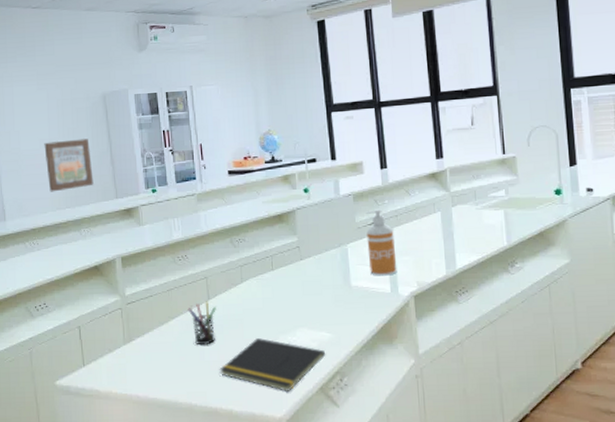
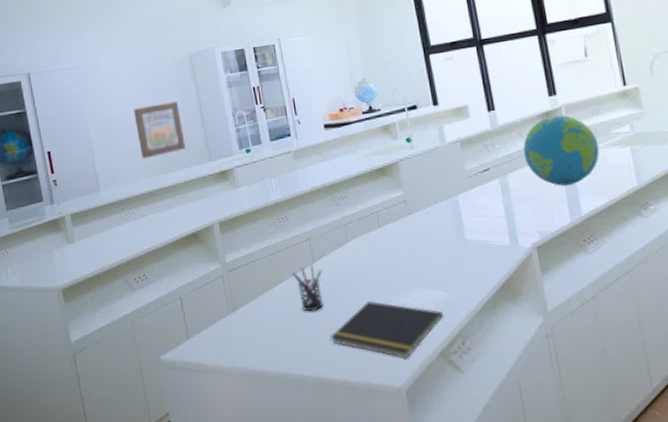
soap dispenser: present [365,209,397,276] -> none [475,155,516,228]
globe: none [409,177,477,241] -> present [523,115,600,186]

